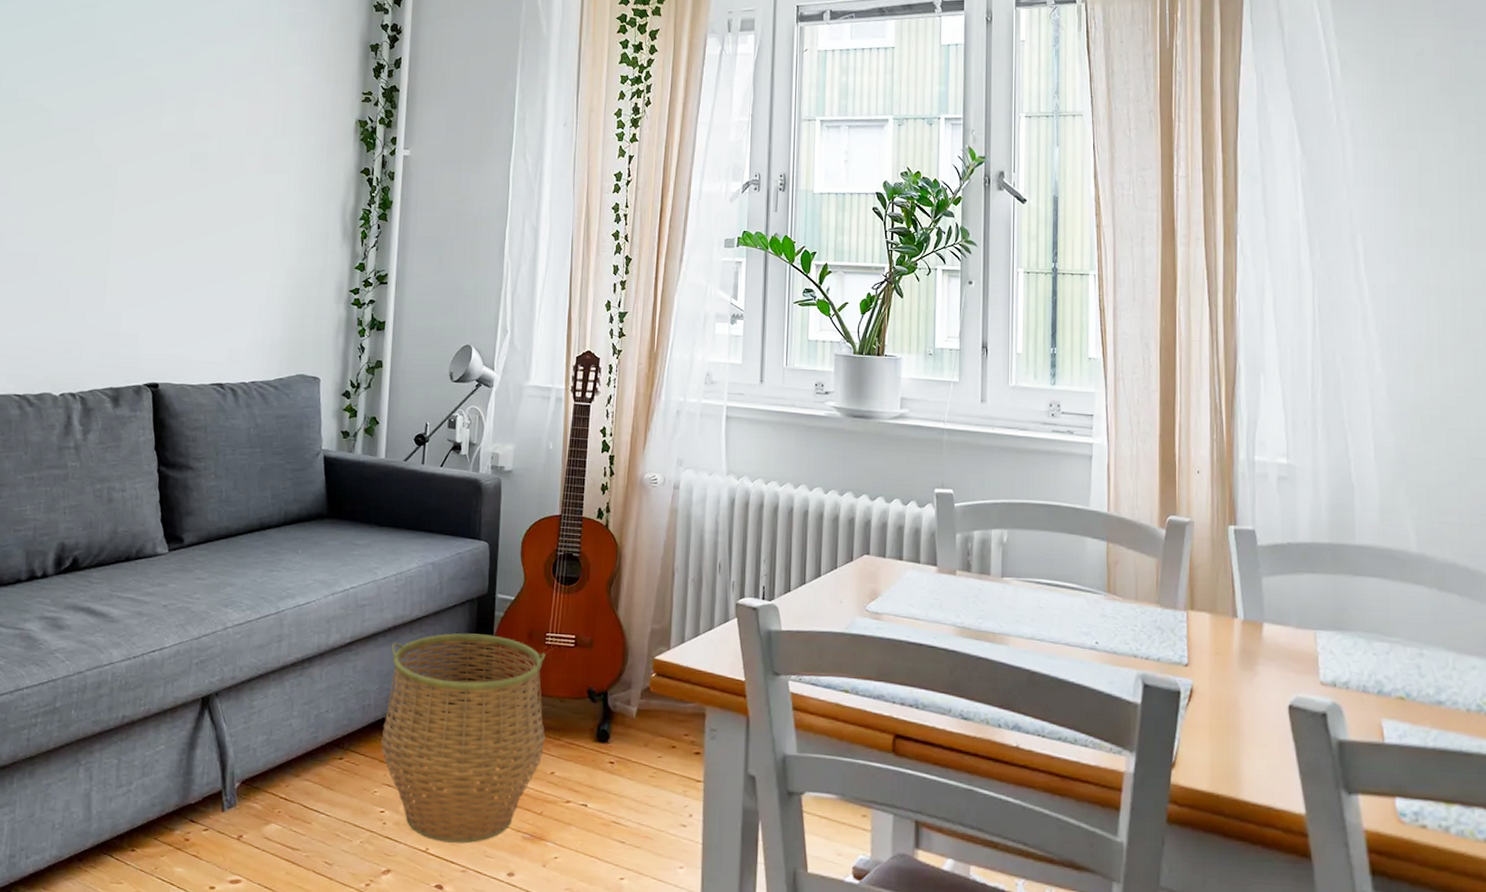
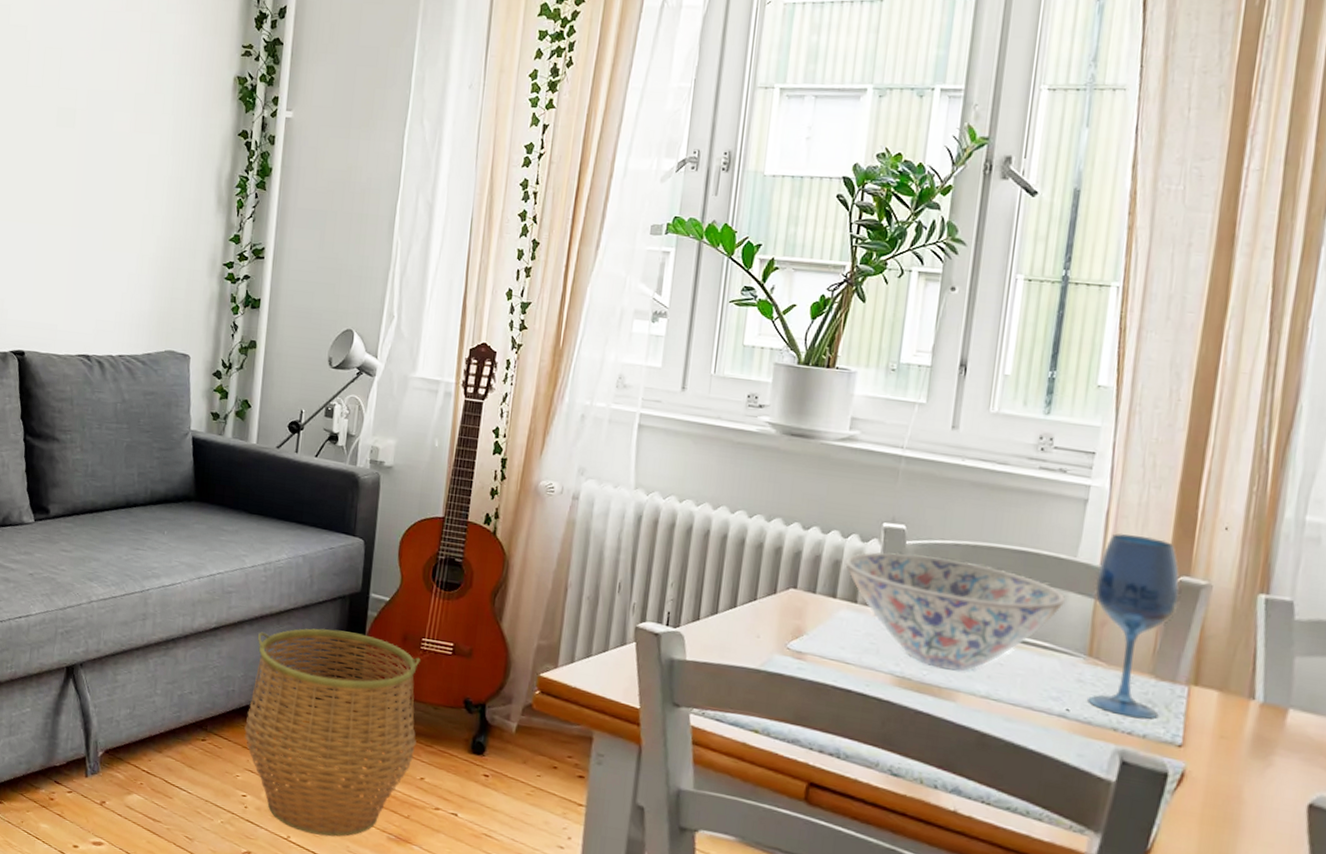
bowl: none [906,514,1085,617] -> present [844,551,1066,671]
wineglass: none [1106,482,1170,645] -> present [1088,533,1180,719]

